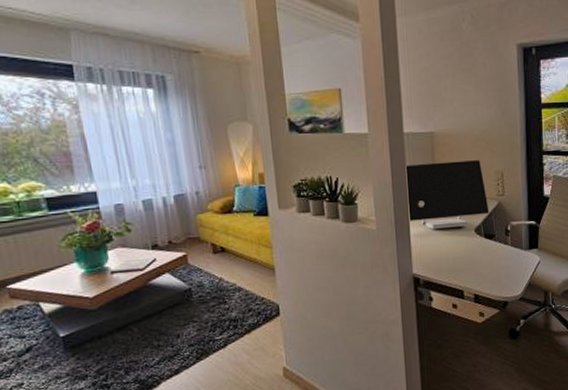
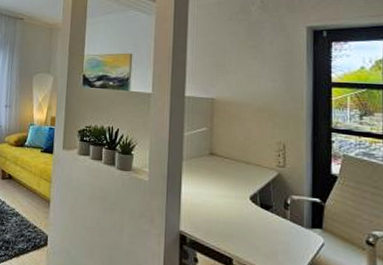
computer monitor: present [407,160,489,230] -> none [183,125,268,192]

